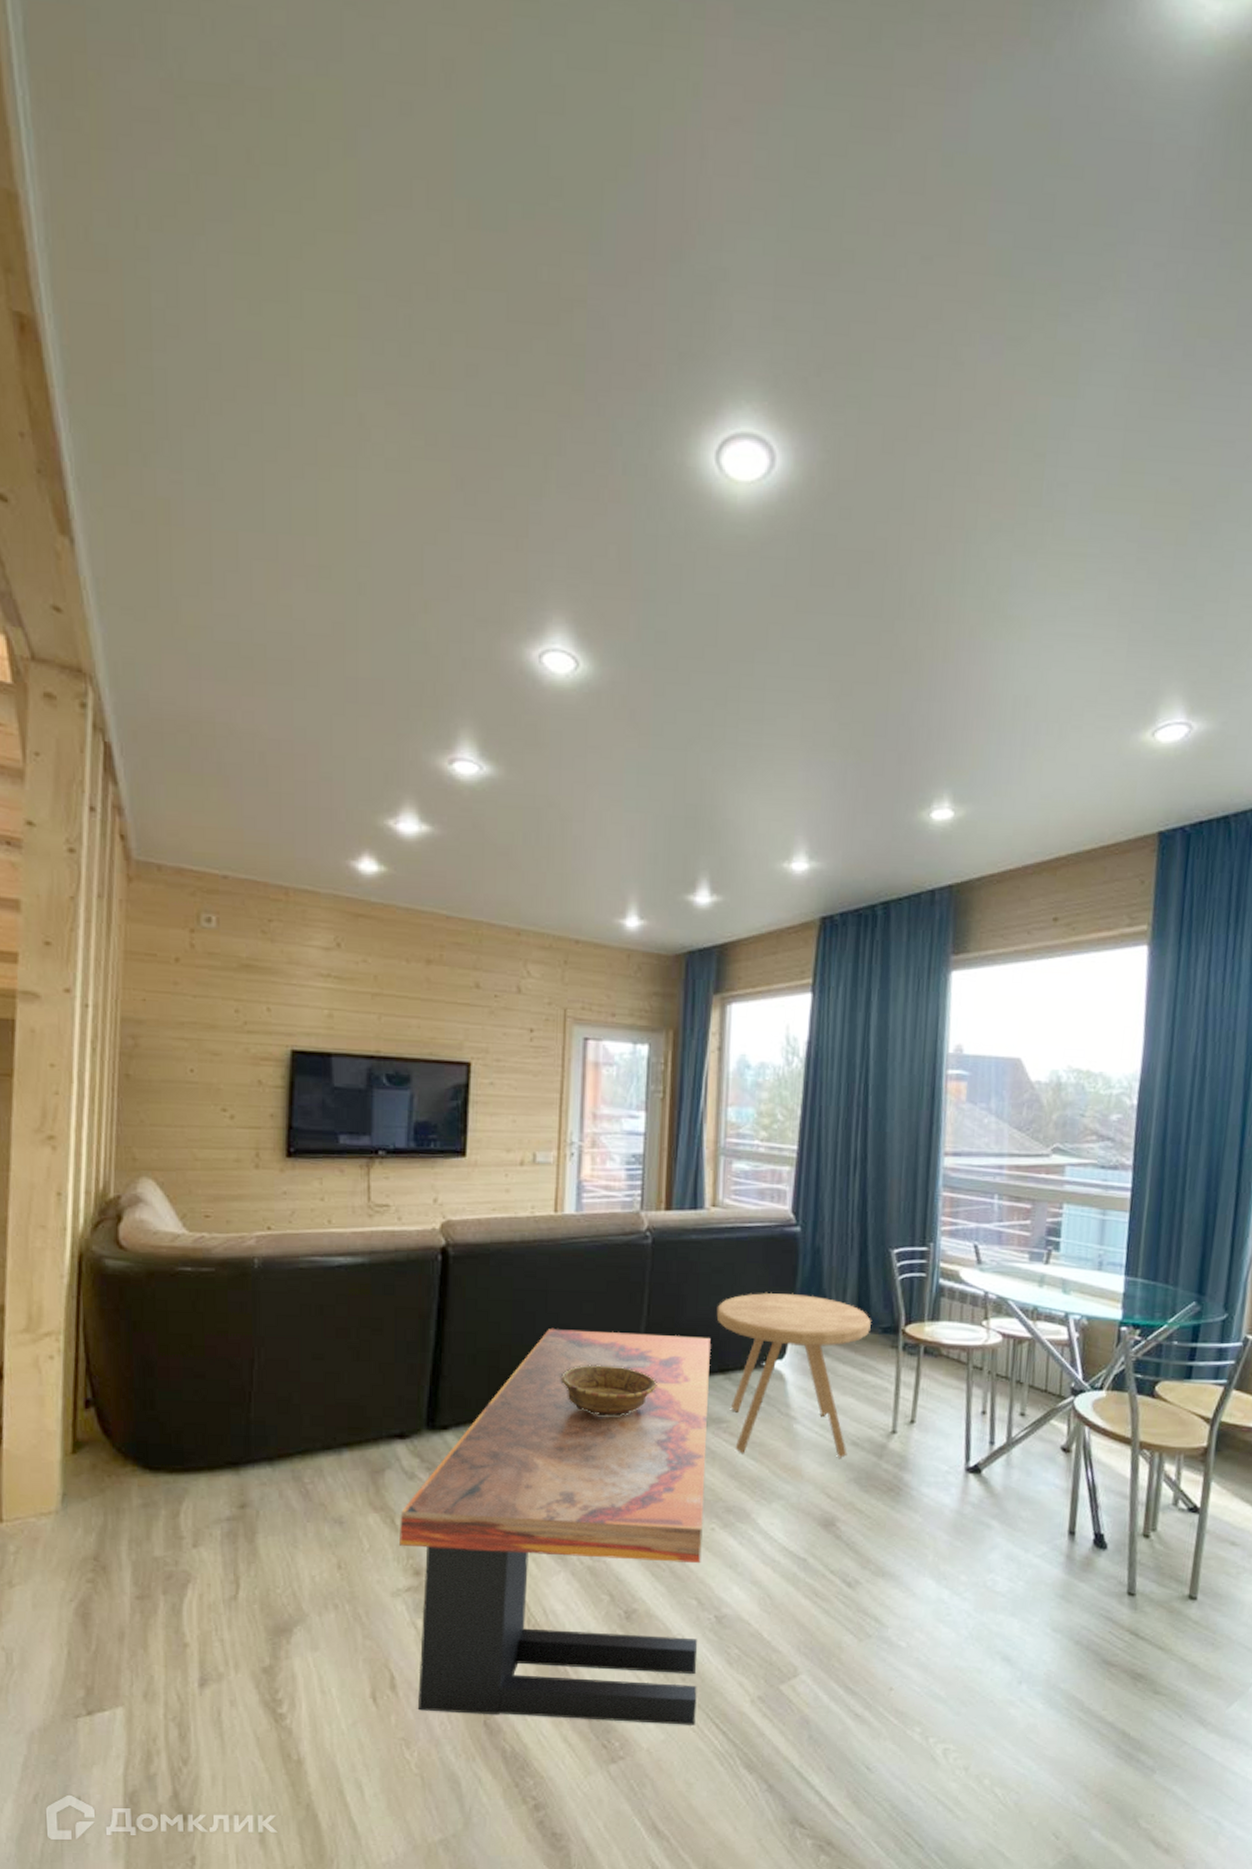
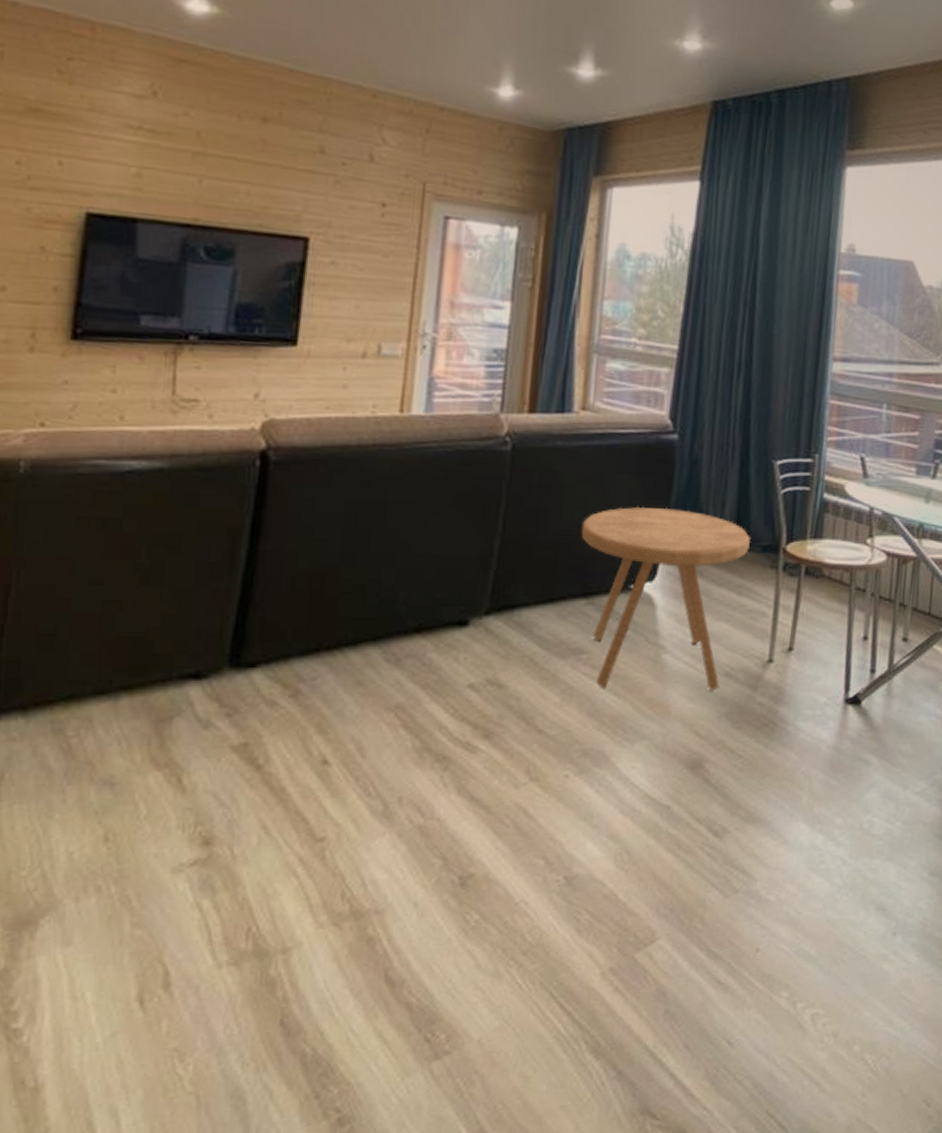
coffee table: present [400,1329,711,1725] -> none [186,547,574,1013]
decorative bowl: present [560,1364,657,1417] -> none [396,589,510,649]

